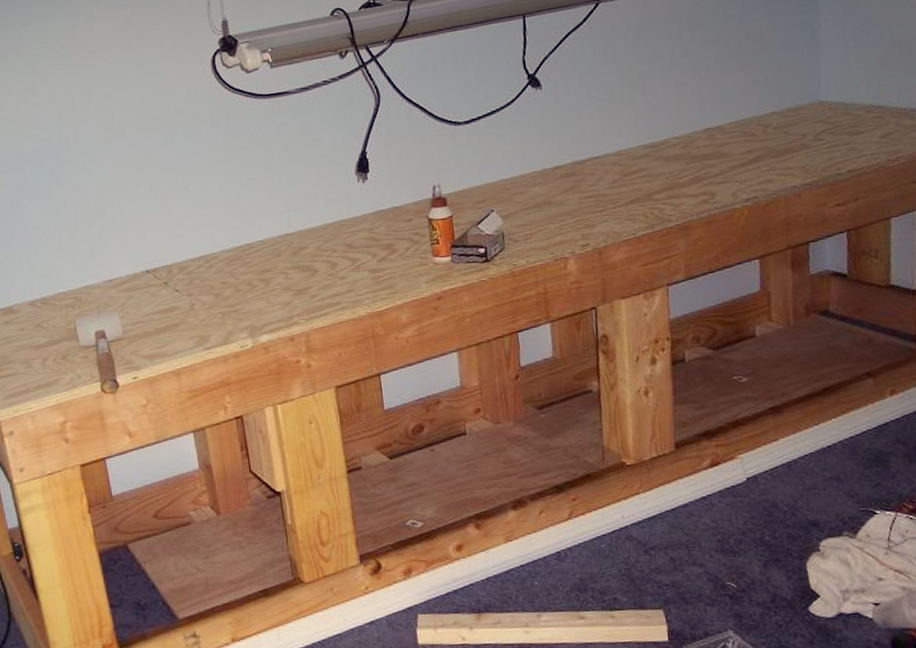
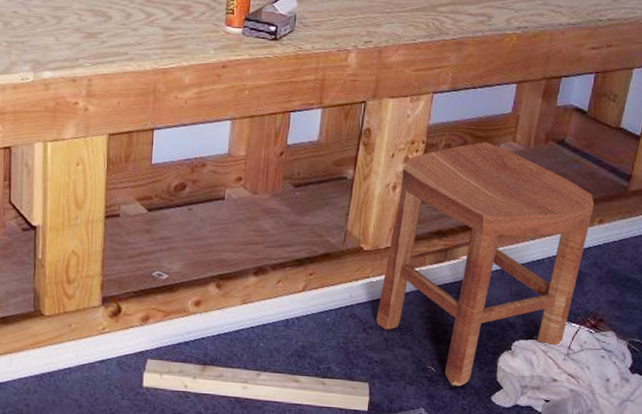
stool: none [651,327,881,601] -> present [375,142,595,387]

